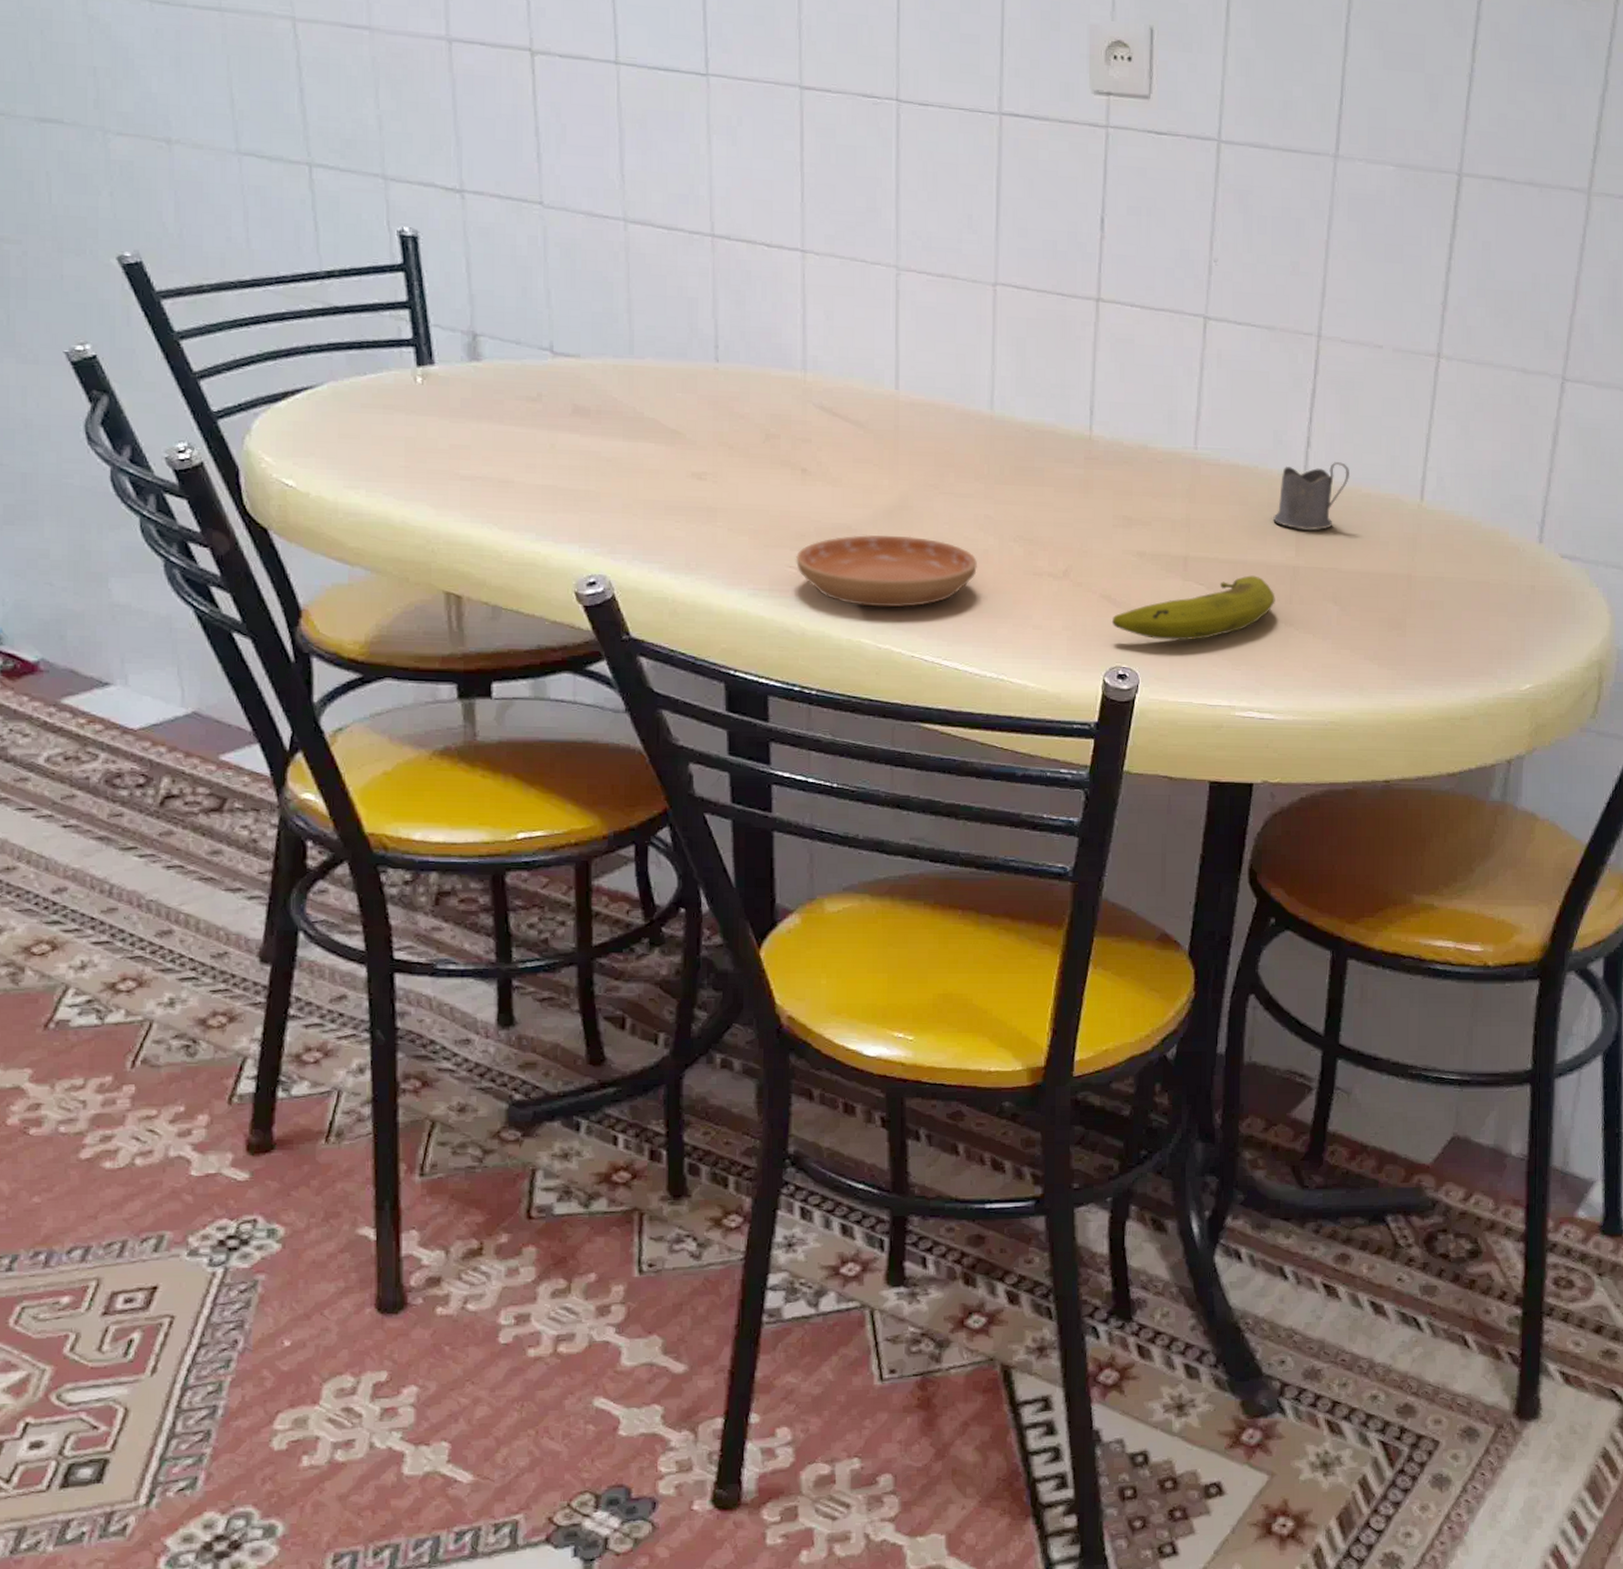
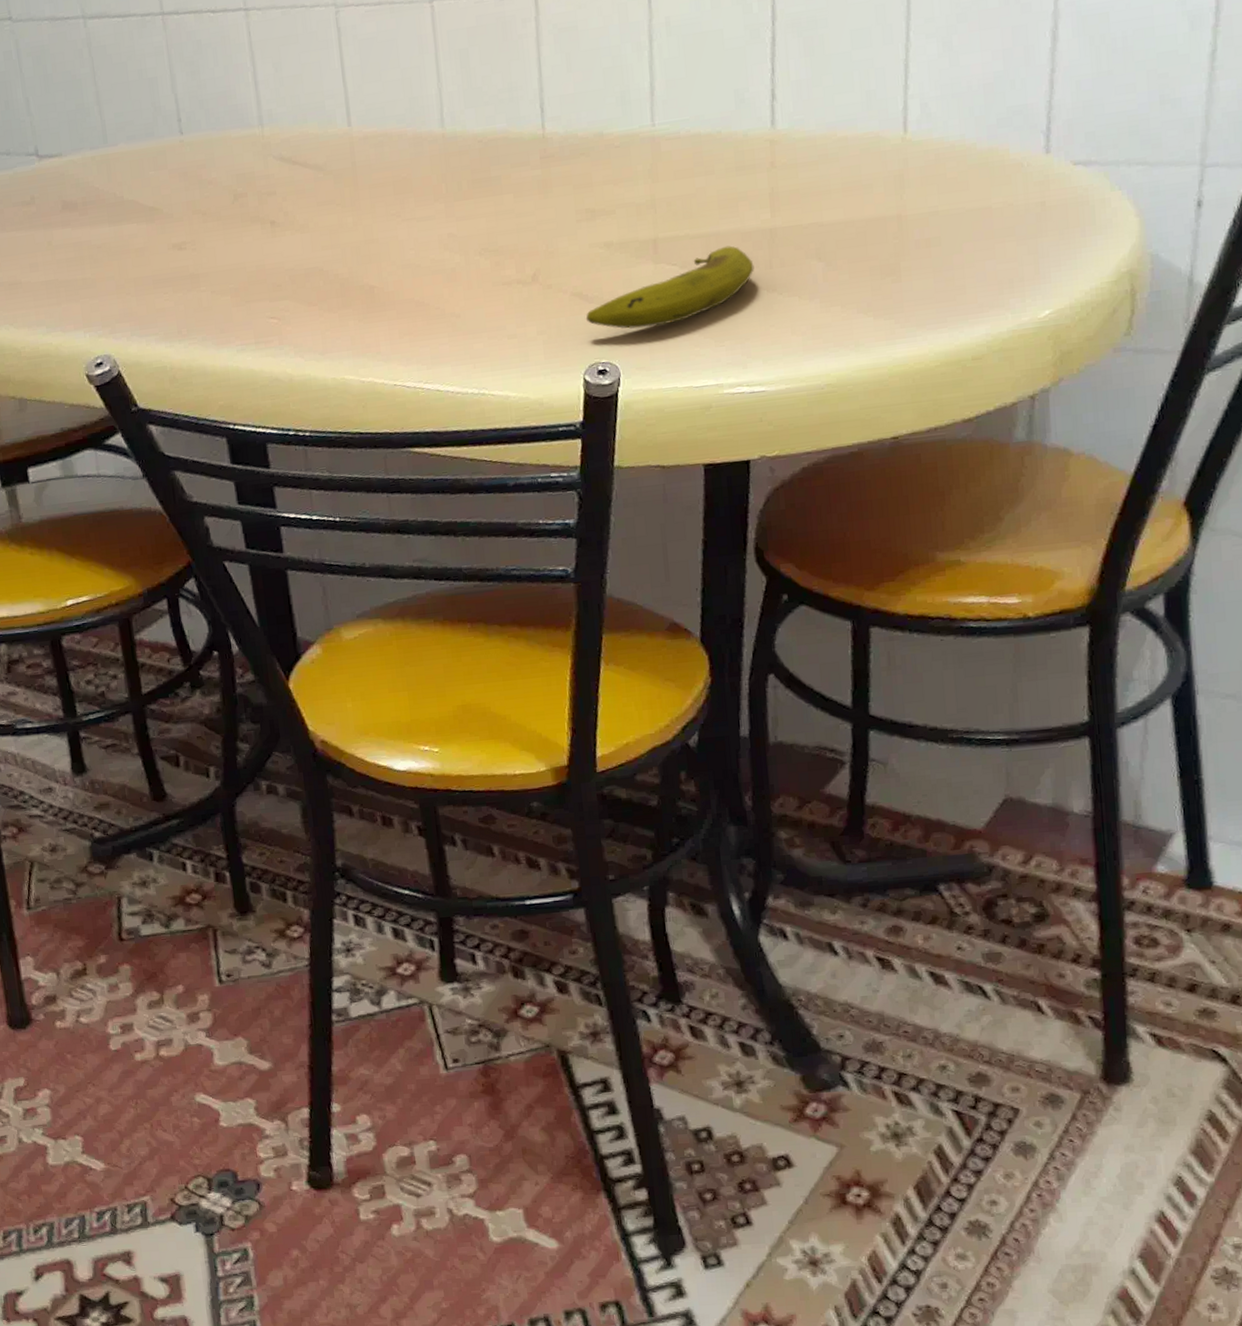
saucer: present [795,535,977,608] -> none [275,267,447,344]
tea glass holder: present [1273,462,1350,530] -> none [743,109,823,190]

